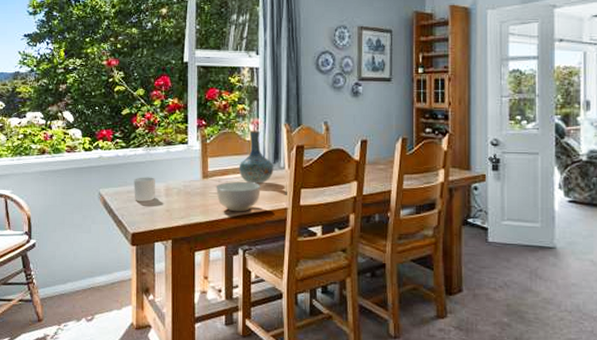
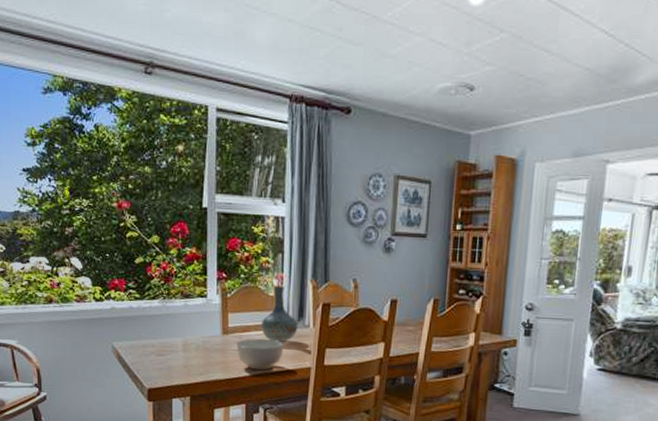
mug: present [134,177,155,201] -> none [149,330,172,357]

